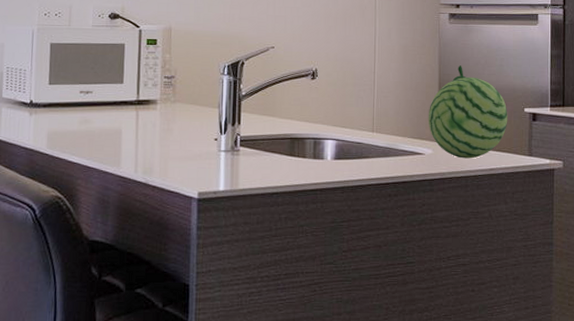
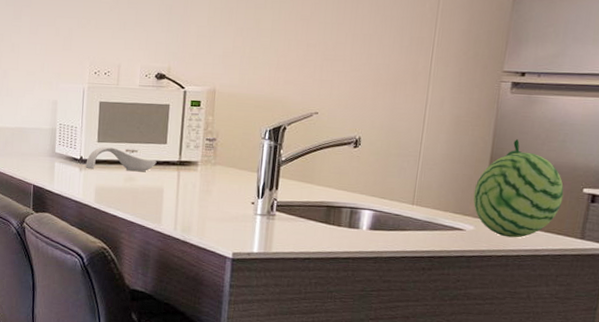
spoon rest: none [36,89,113,114] -> present [85,147,157,172]

